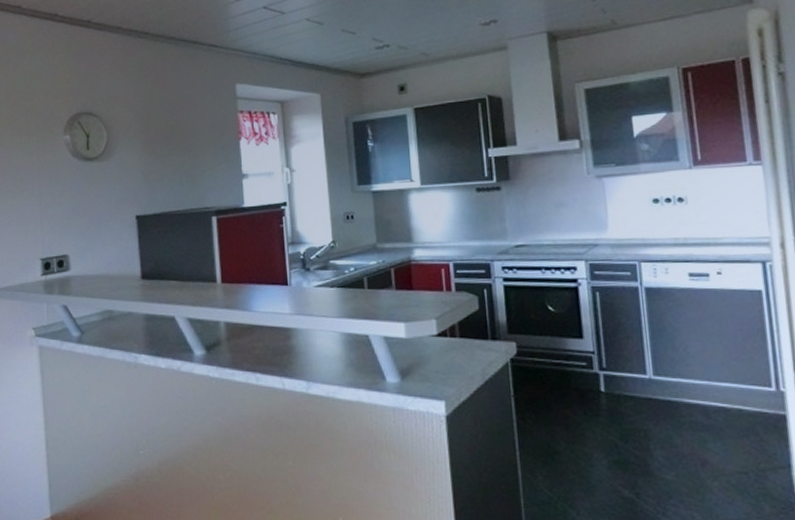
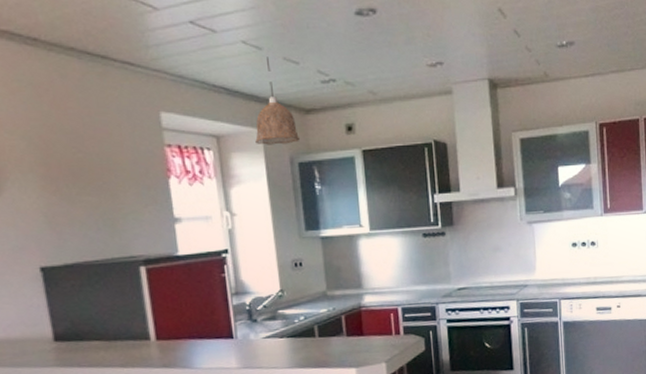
pendant lamp: none [314,30,355,108] -> present [255,57,301,145]

